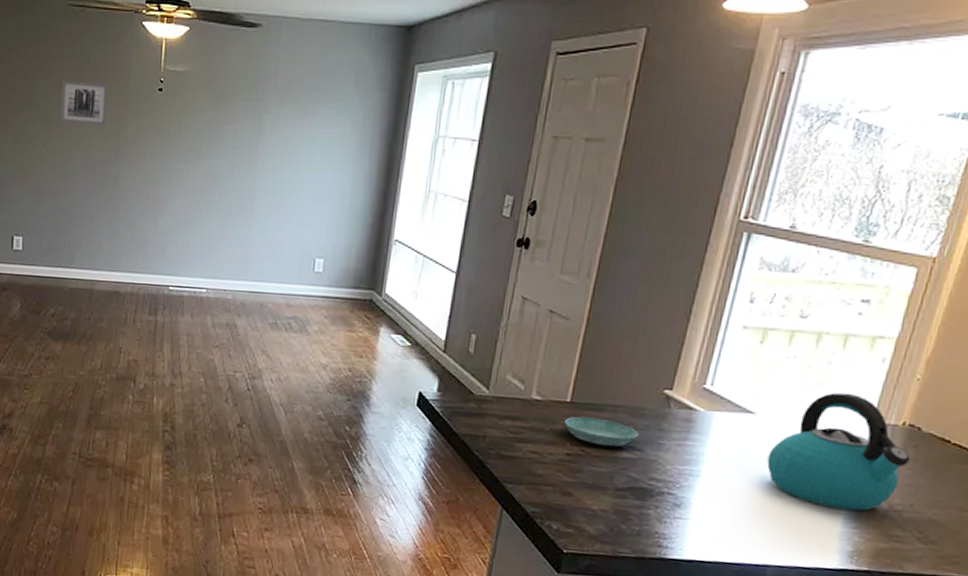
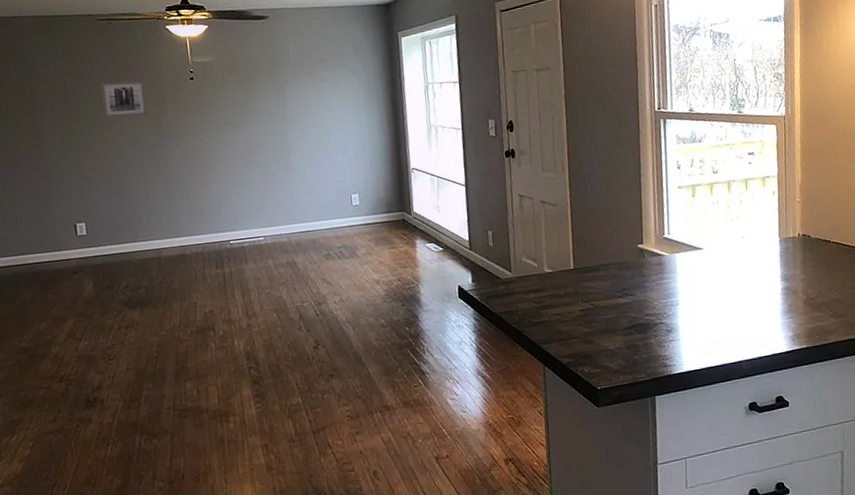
saucer: present [563,416,639,447] -> none [572,276,629,298]
kettle: present [767,392,911,511] -> none [719,220,810,307]

